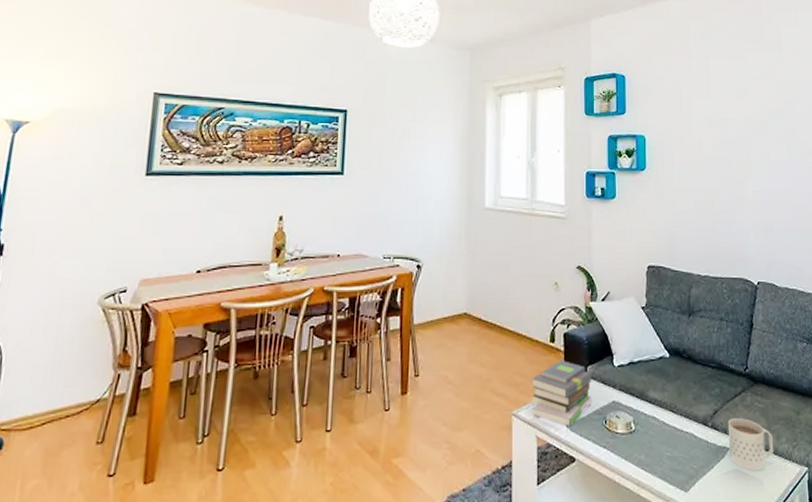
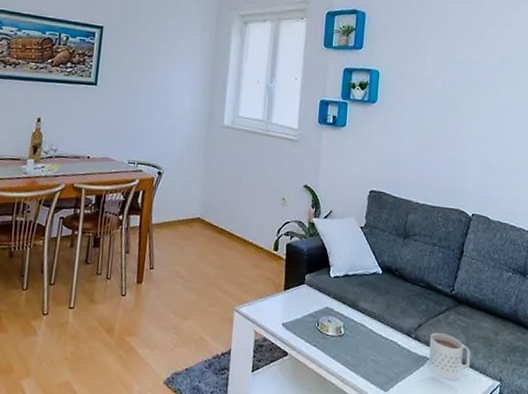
books: present [531,360,591,428] -> none [252,267,309,326]

